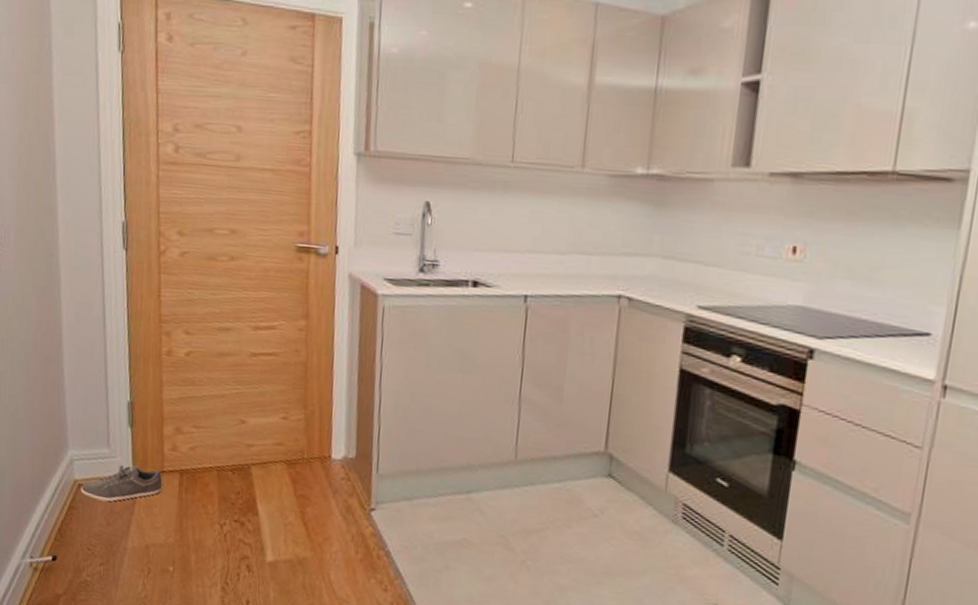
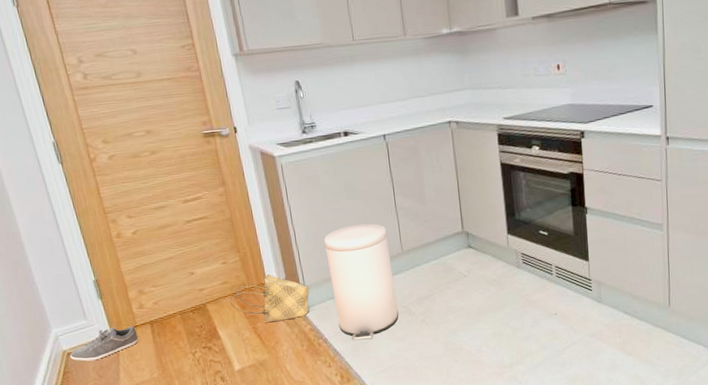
shopping bag: none [279,446,382,514] -> present [229,274,309,323]
pedal bin: none [409,407,501,569] -> present [324,223,399,341]

